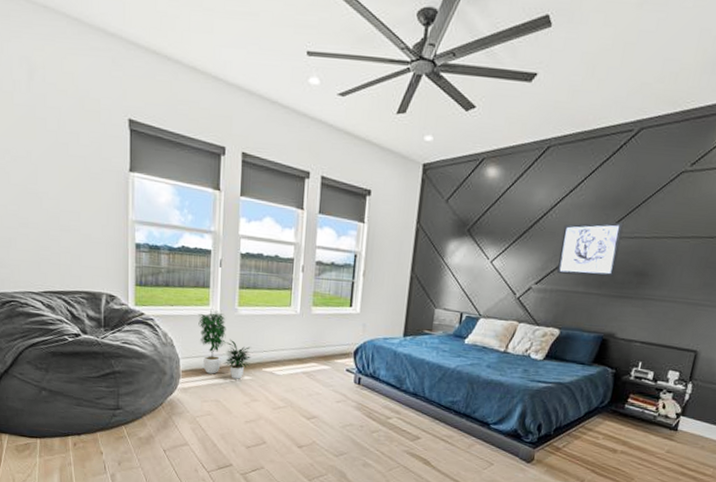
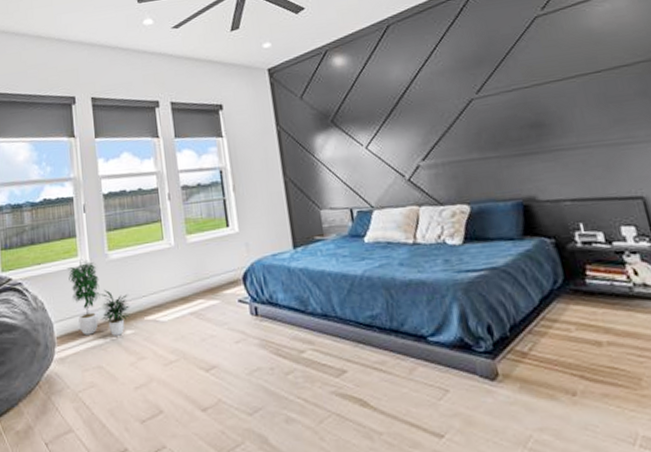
wall art: present [556,222,624,277] -> none [431,78,507,145]

